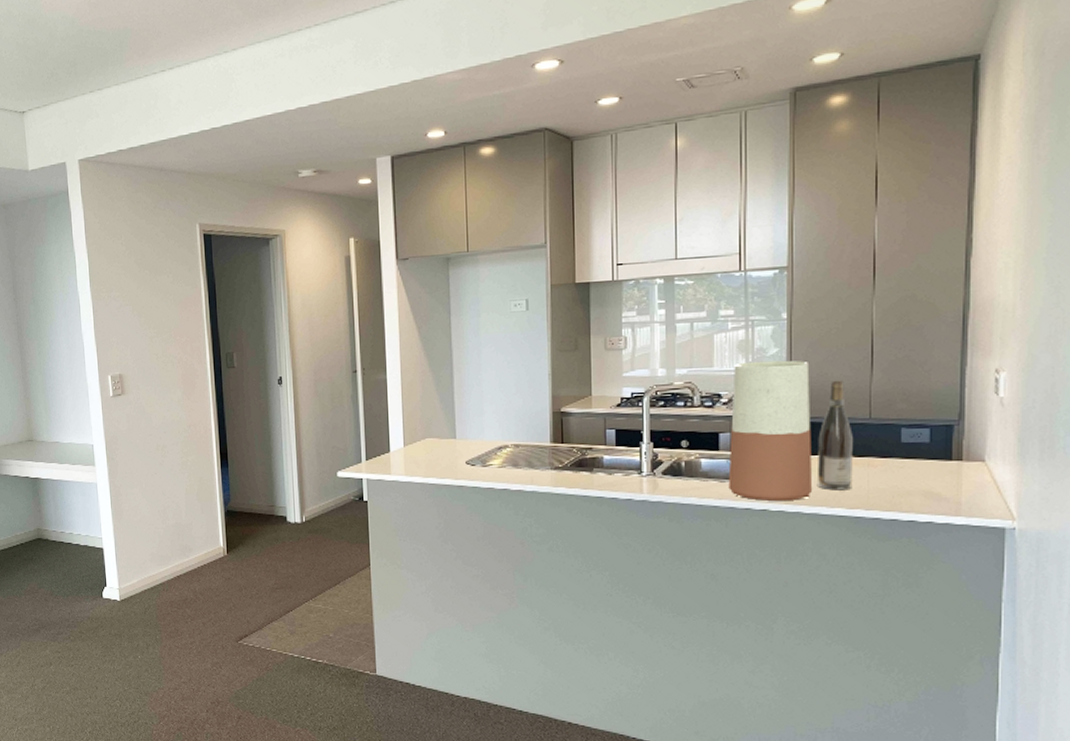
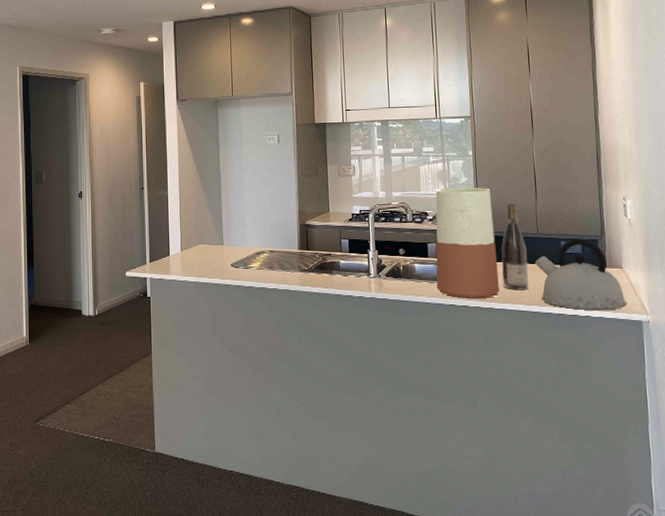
kettle: none [863,424,986,515] -> present [534,238,627,311]

